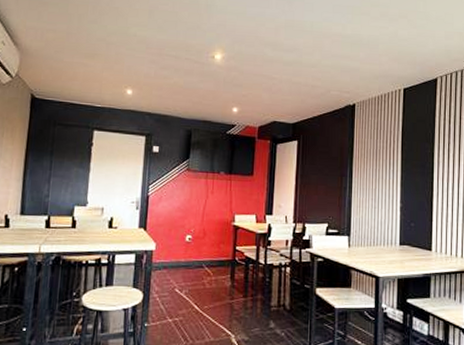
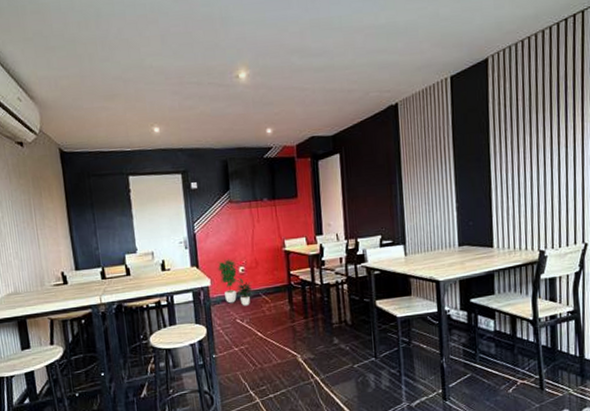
potted plant: none [164,225,198,276] -> present [217,259,254,306]

